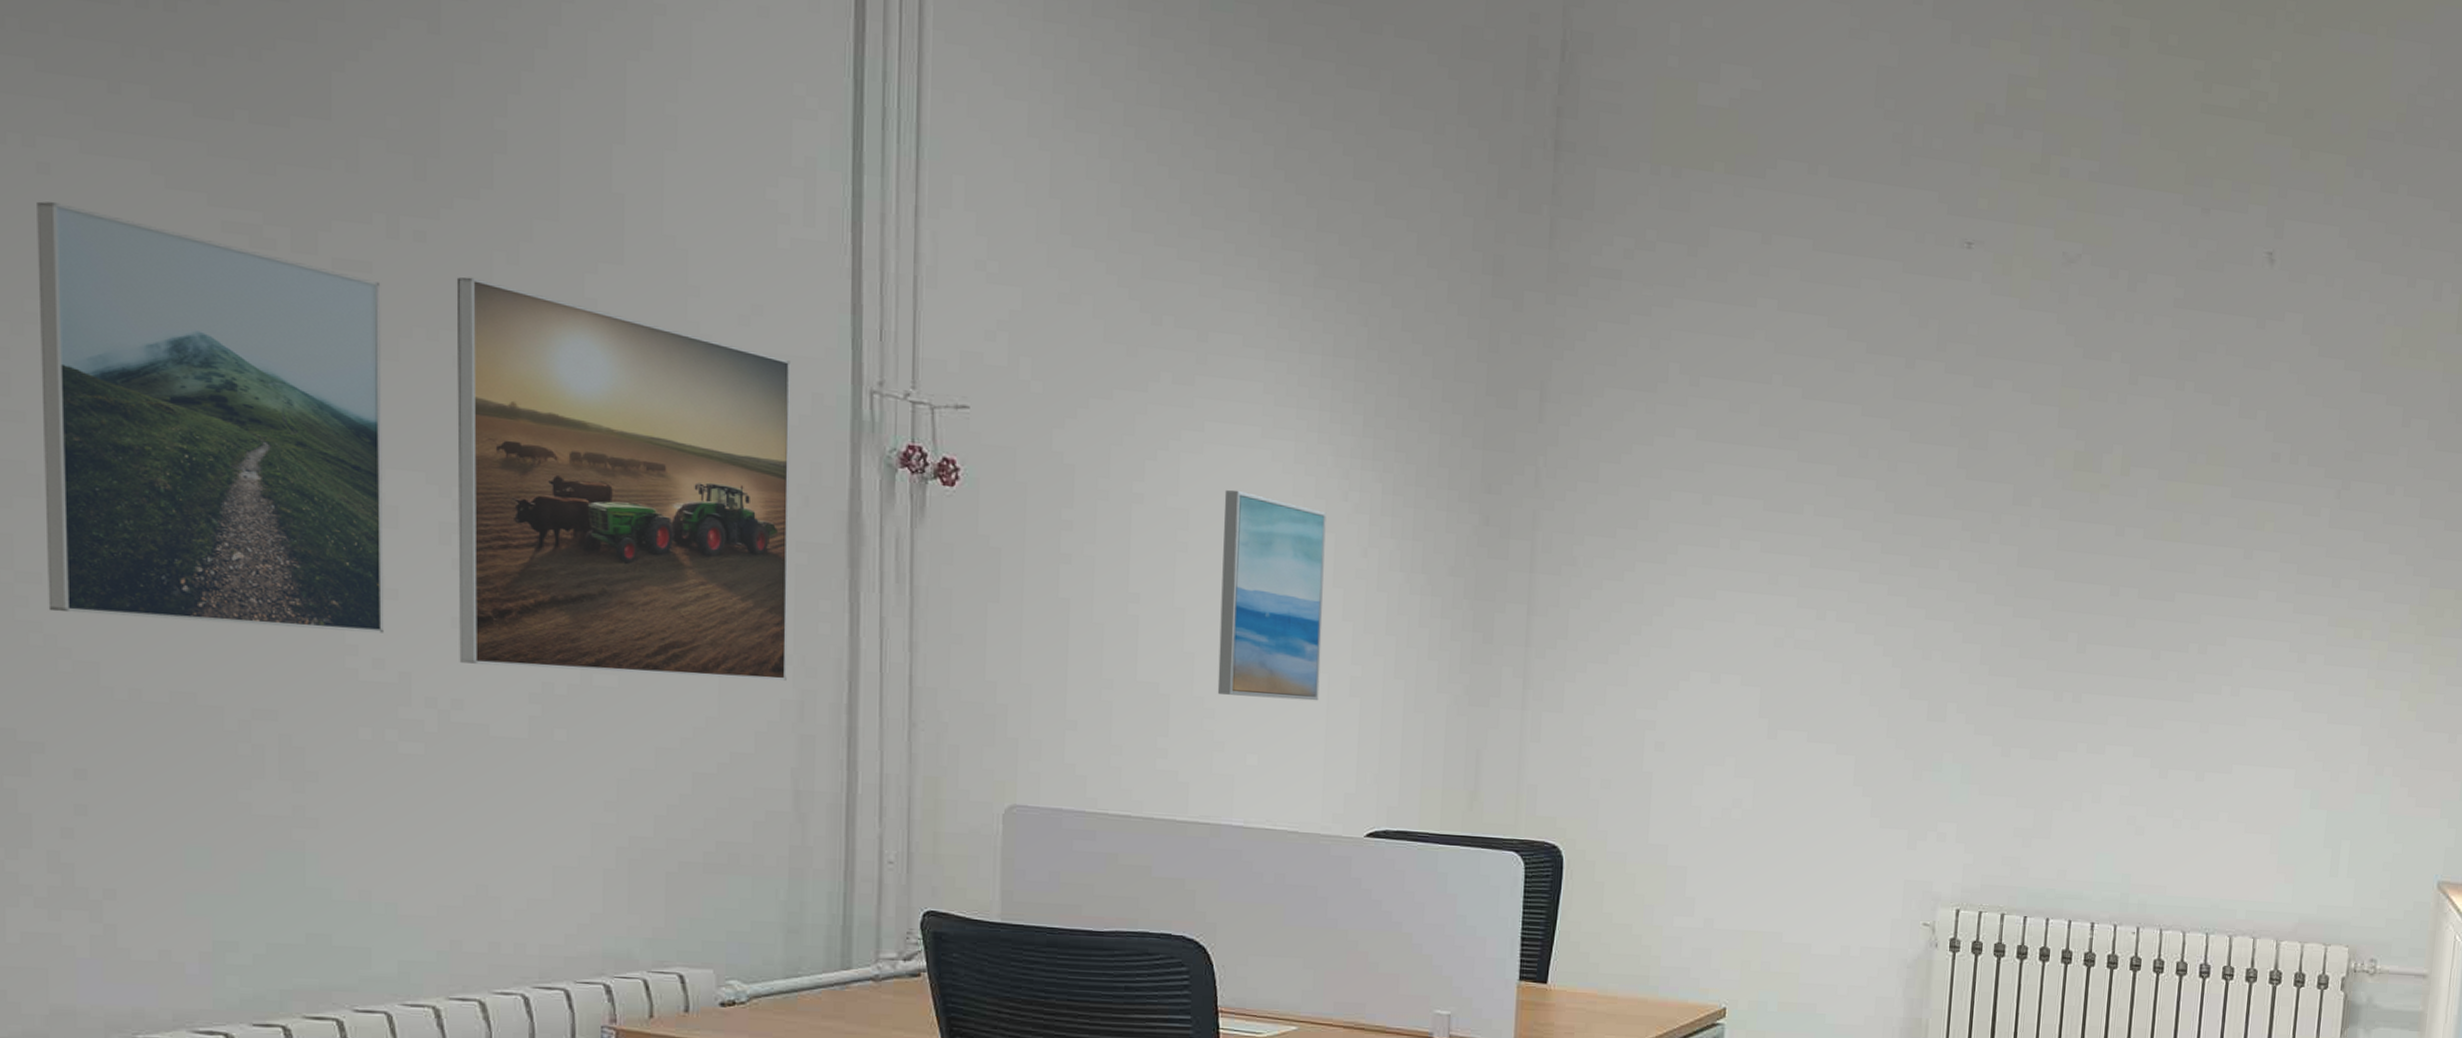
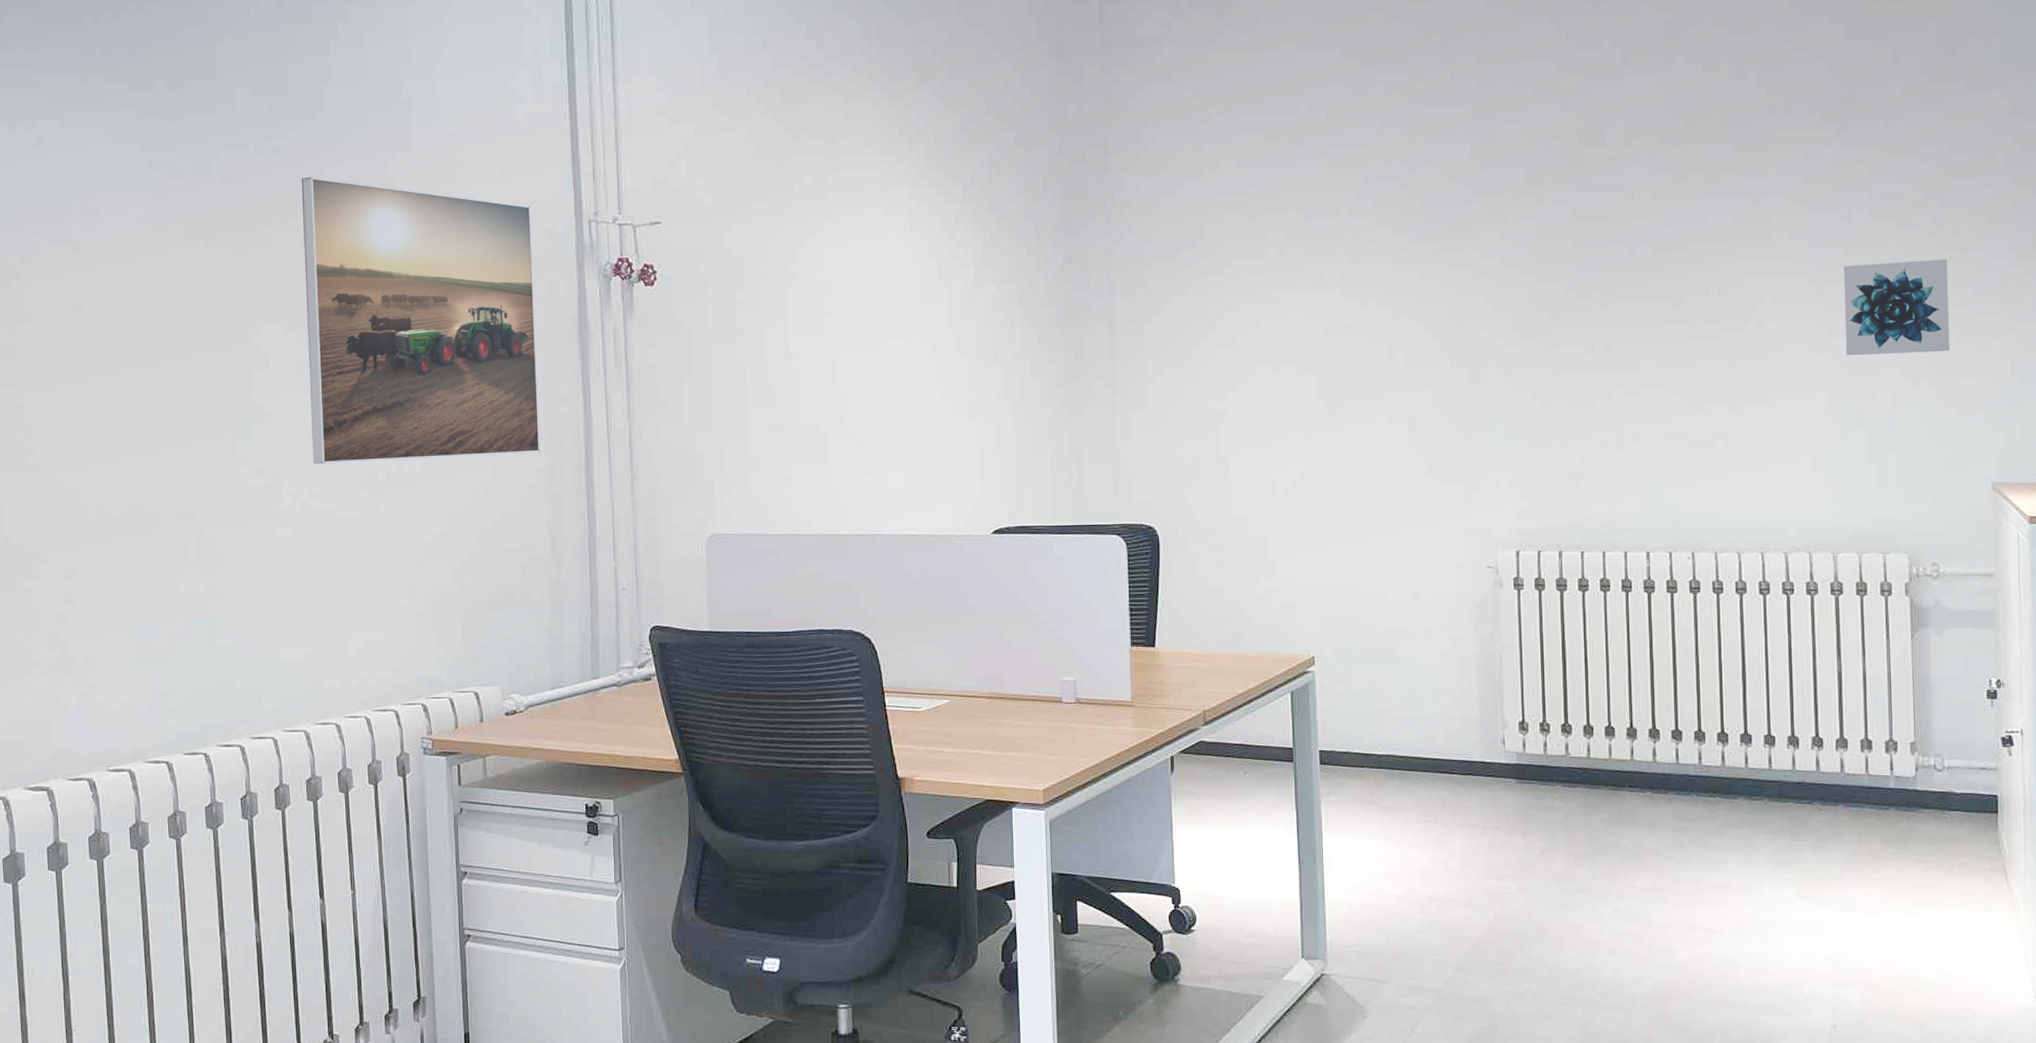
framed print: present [37,201,384,633] -> none [35,165,262,457]
wall art: present [1217,490,1326,701] -> none [858,260,945,427]
wall art: none [2316,636,2427,740] -> present [1843,259,1950,356]

